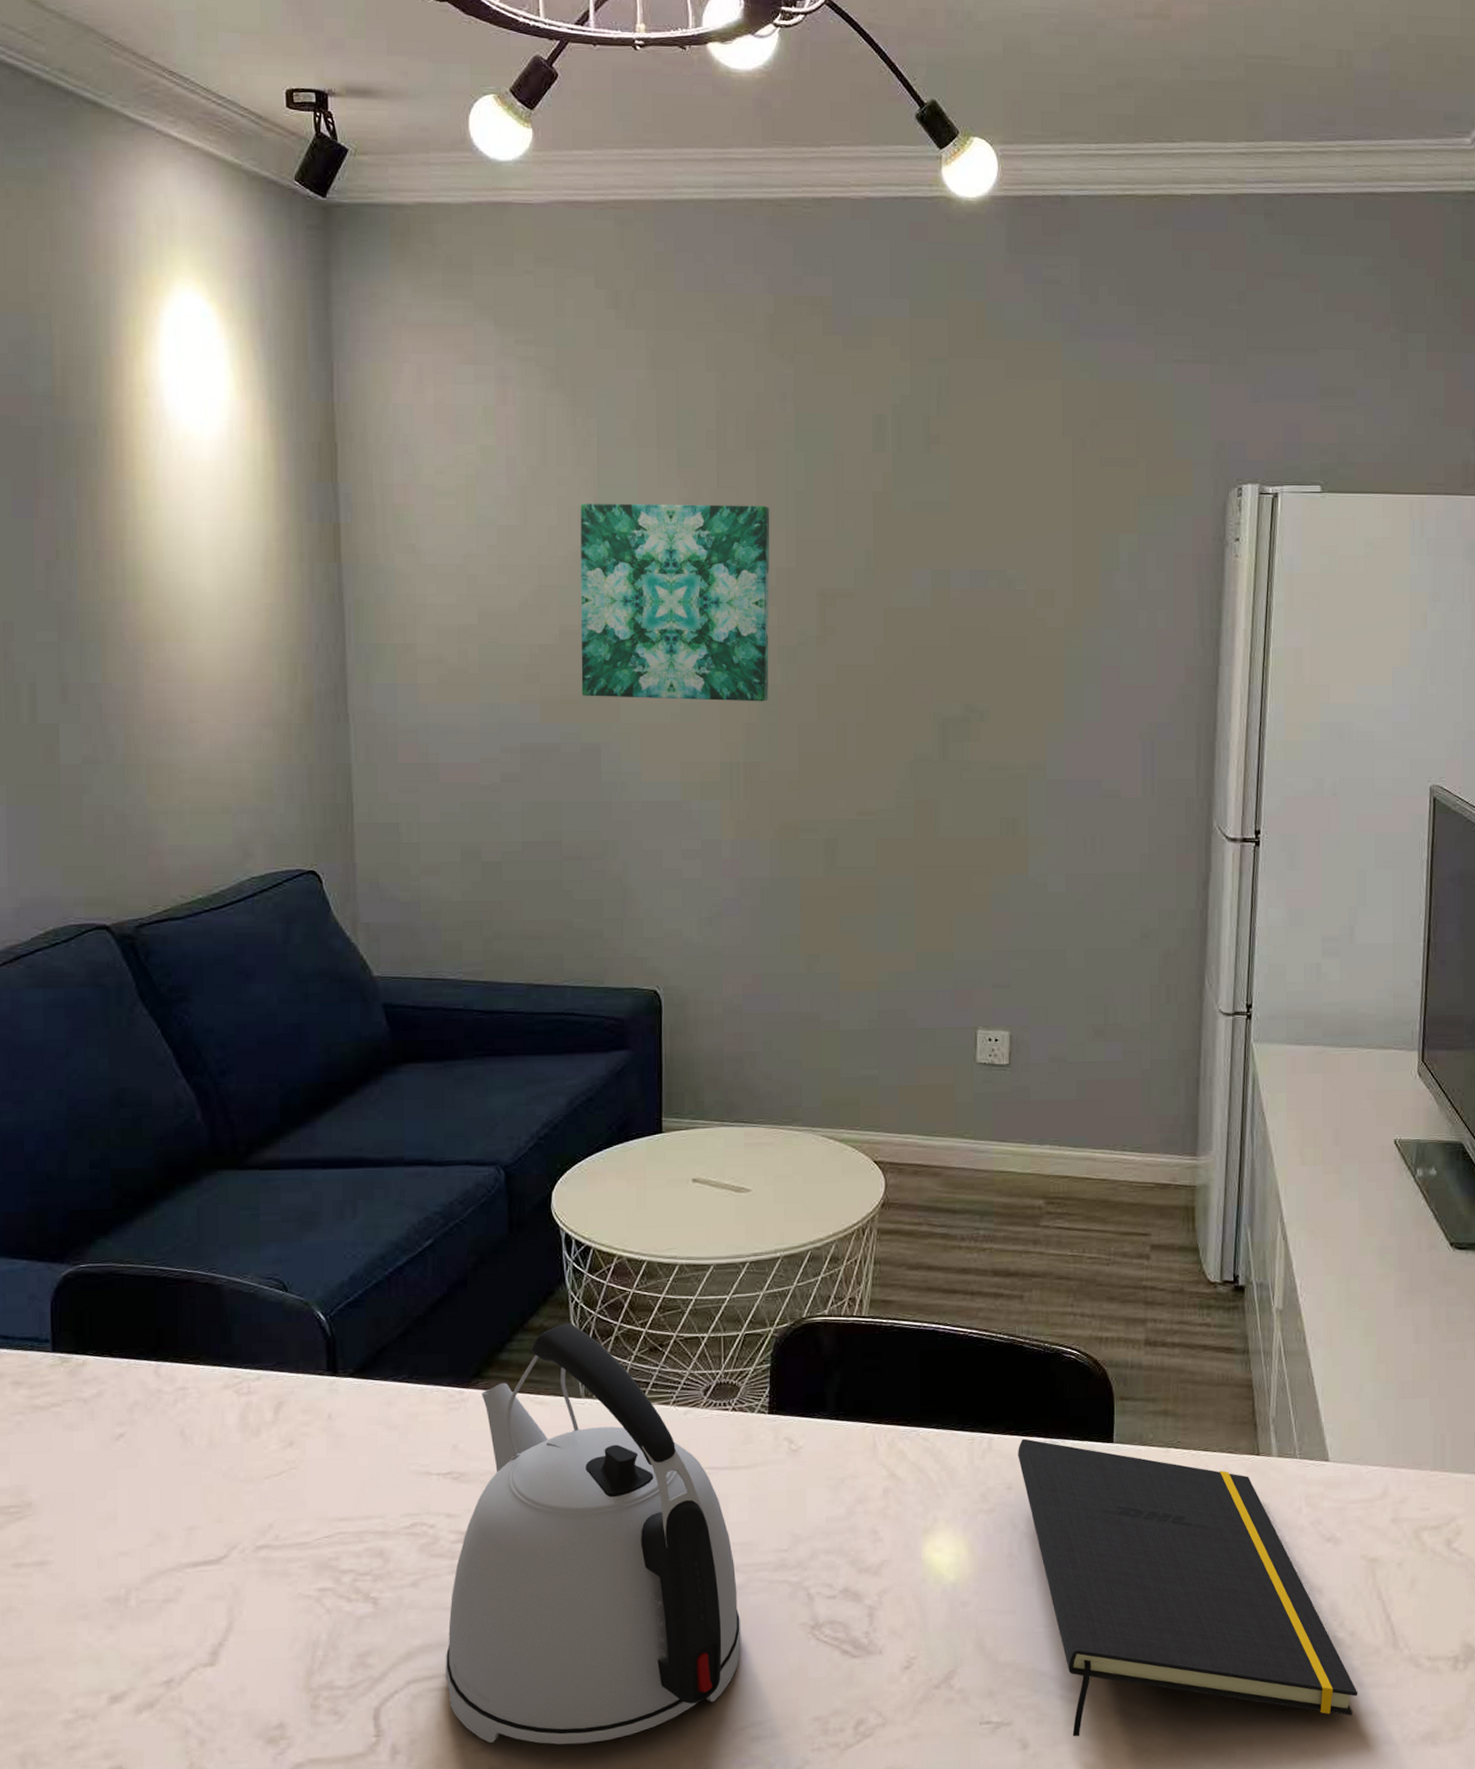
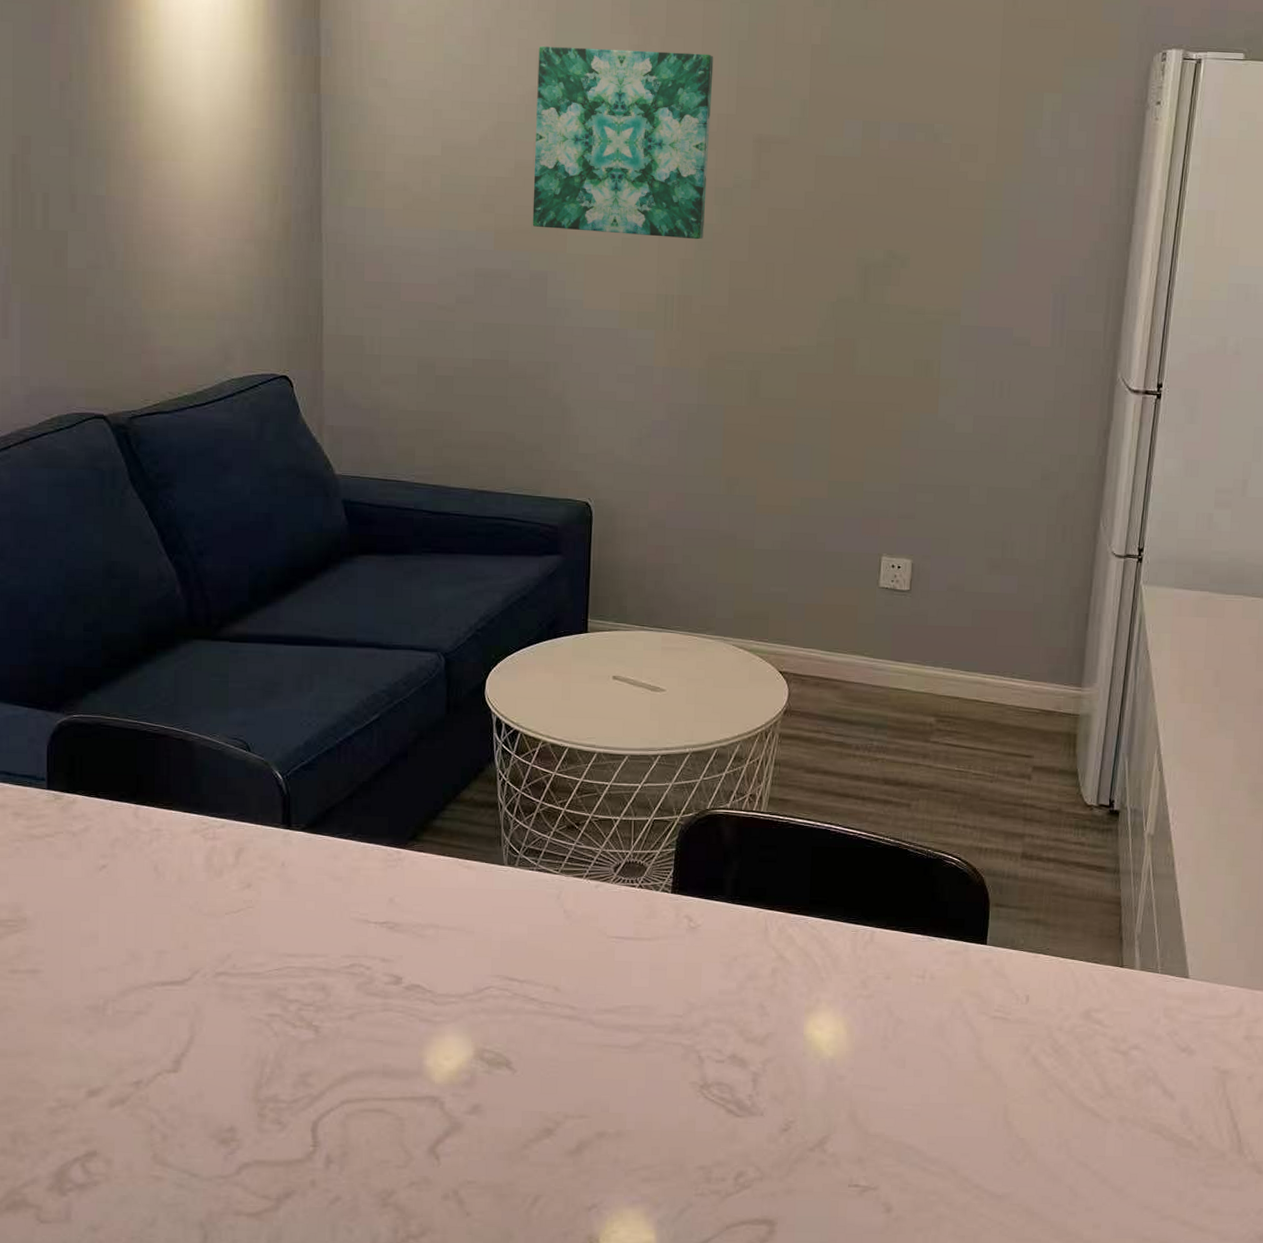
kettle: present [445,1322,741,1745] -> none [375,797,638,1170]
notepad: present [1018,1438,1358,1737] -> none [897,934,1202,1211]

